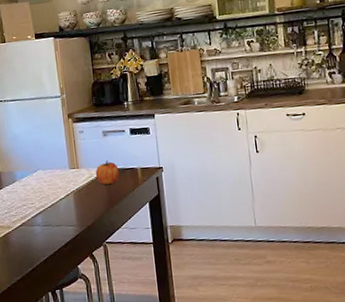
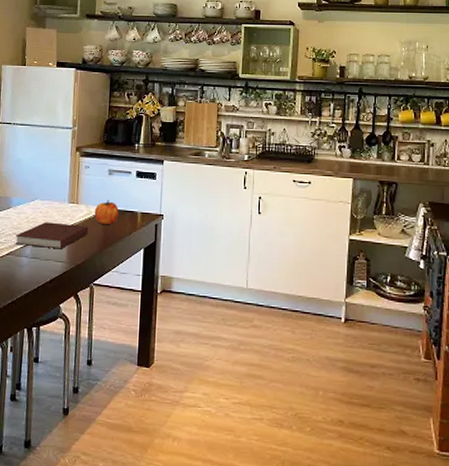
notebook: none [25,188,94,216] -> present [15,222,89,249]

